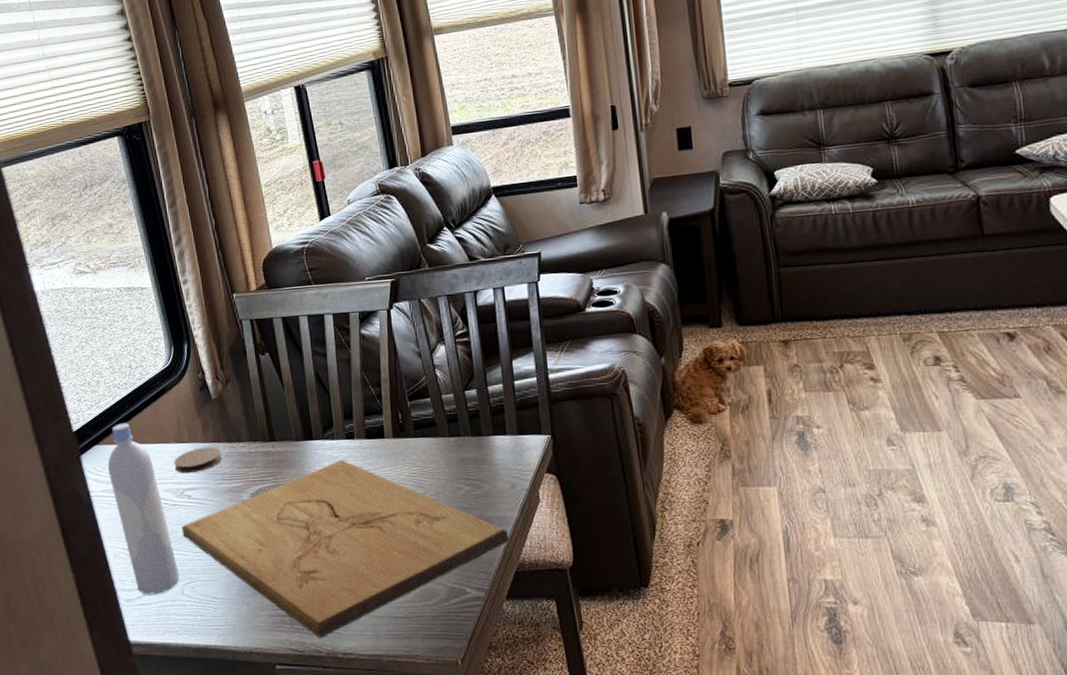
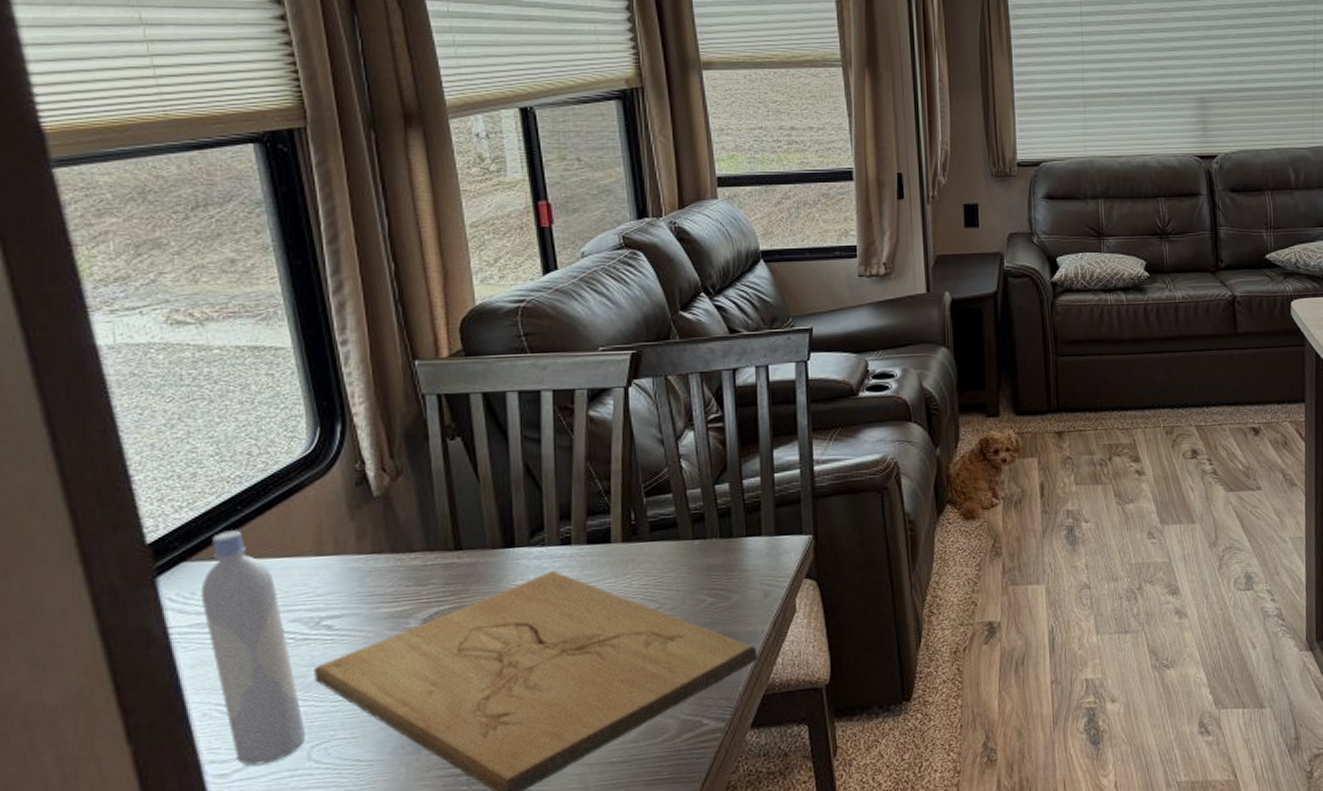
coaster: present [174,447,222,474] -> none [309,559,383,597]

